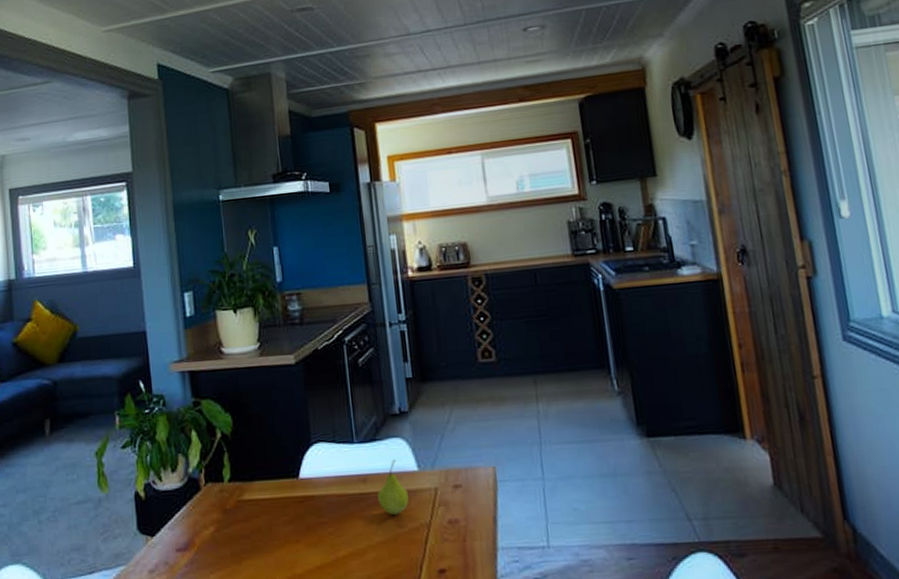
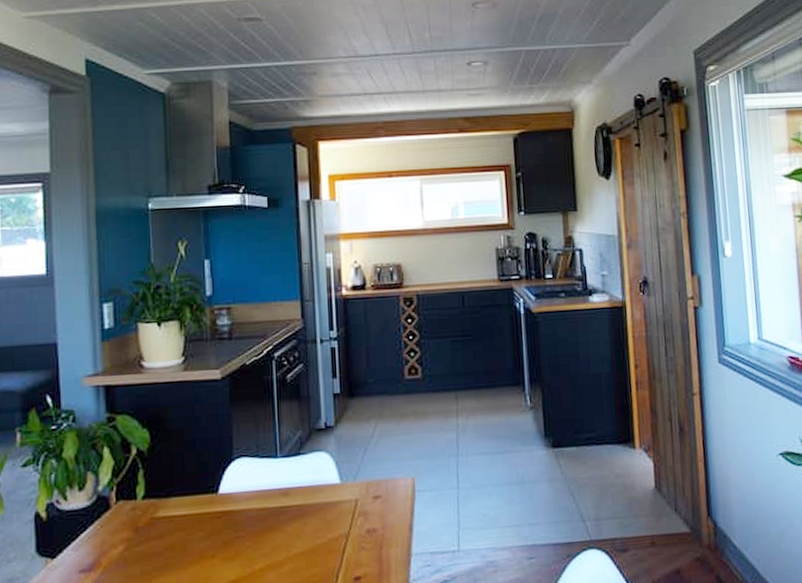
fruit: present [377,460,409,516] -> none [298,473,329,528]

